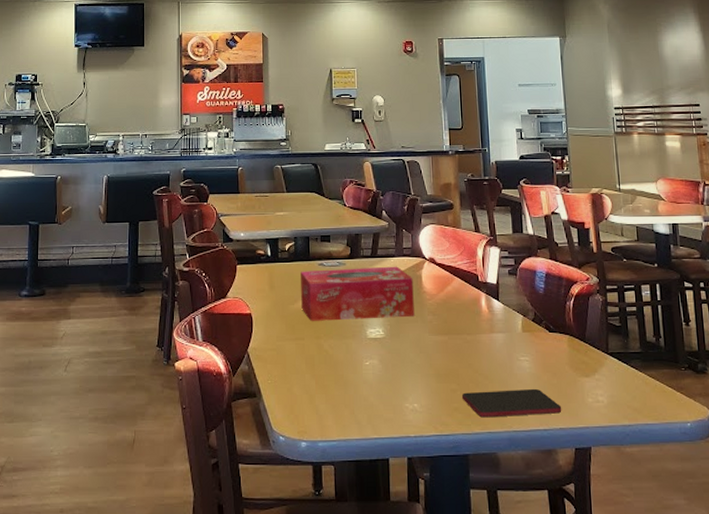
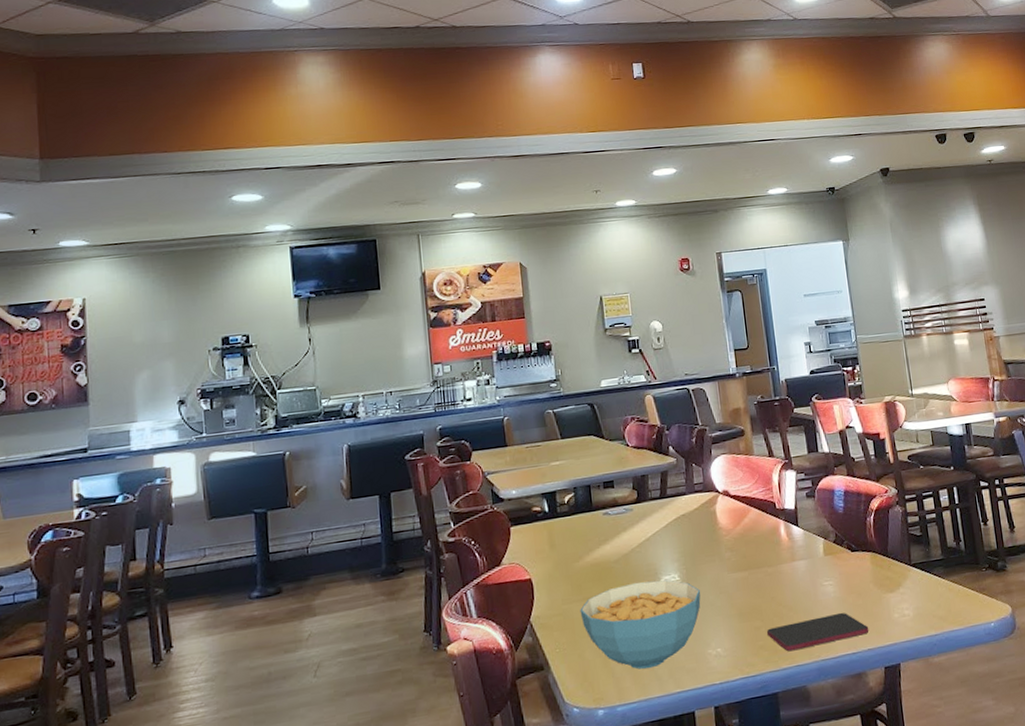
cereal bowl: none [292,331,403,412] -> present [580,580,701,669]
tissue box: present [301,266,414,321] -> none [583,504,711,577]

